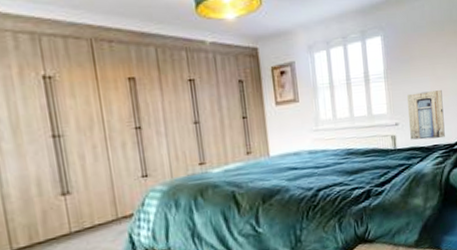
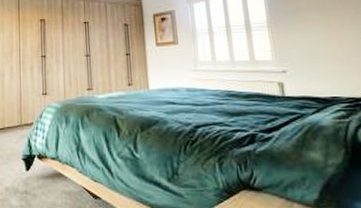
wall art: present [407,90,445,140] -> none [296,41,348,91]

